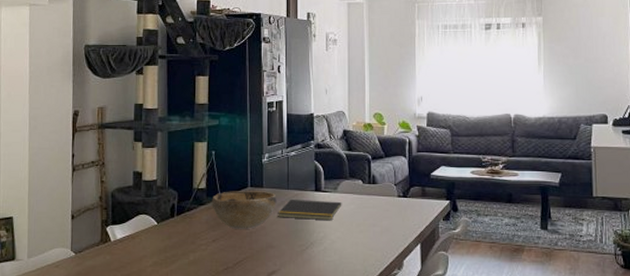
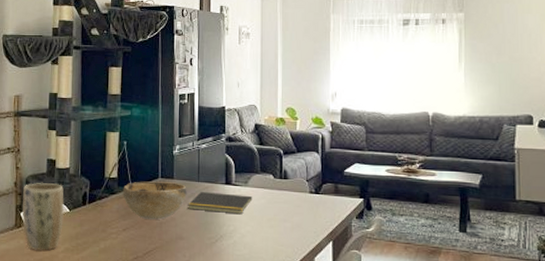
plant pot: none [108,195,152,266] -> present [22,182,64,251]

